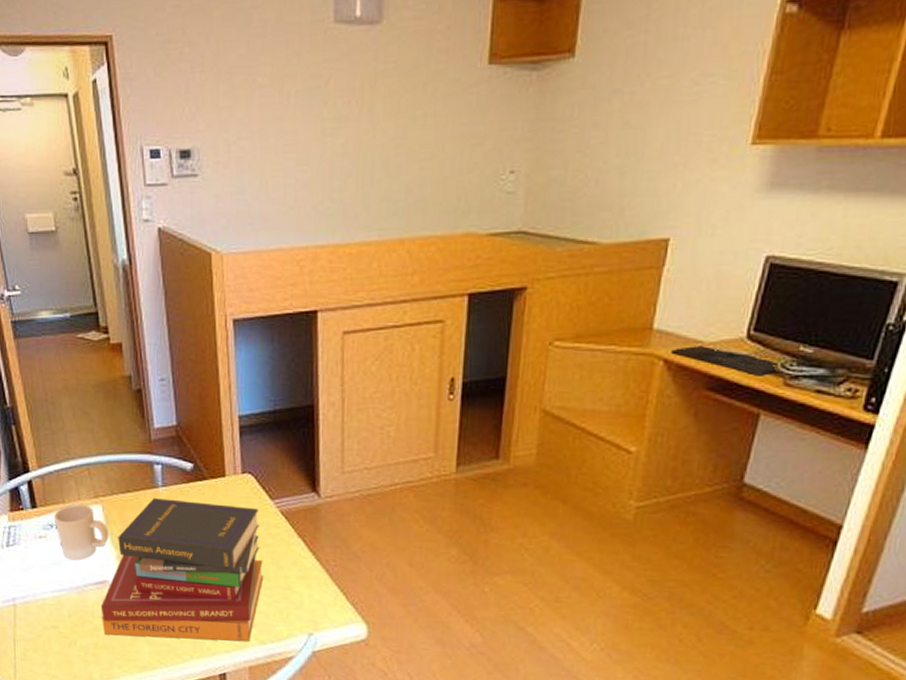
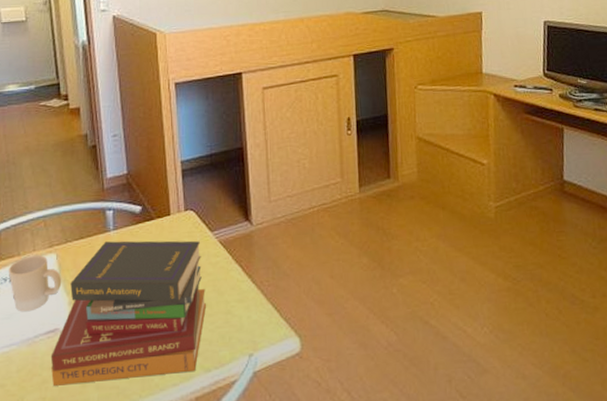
computer keyboard: present [671,344,783,376] -> none [497,82,571,102]

